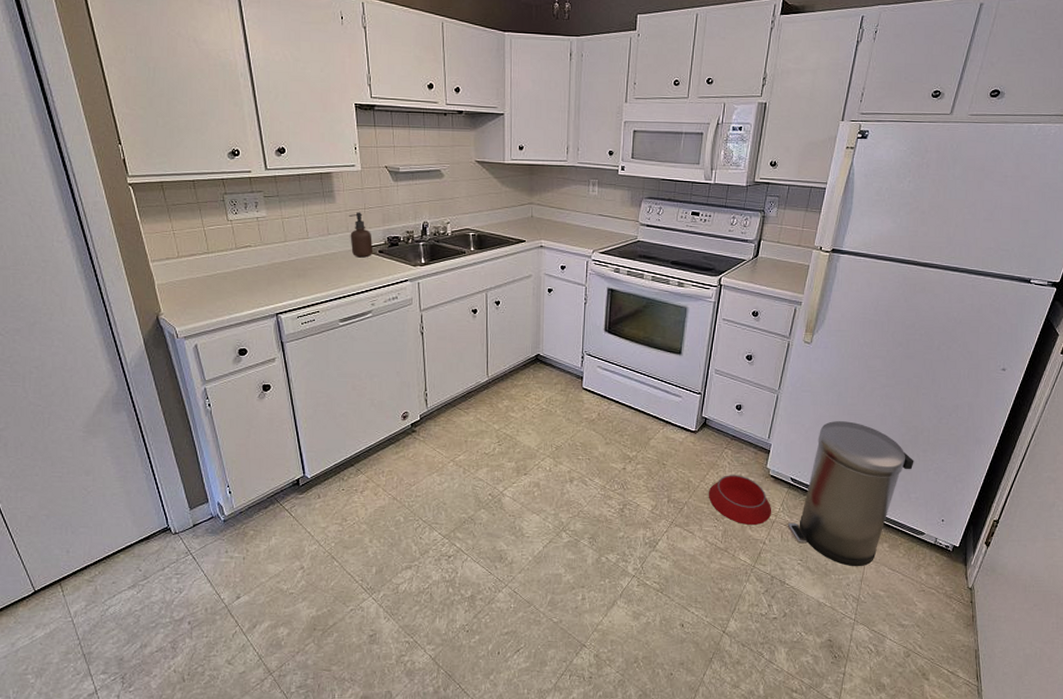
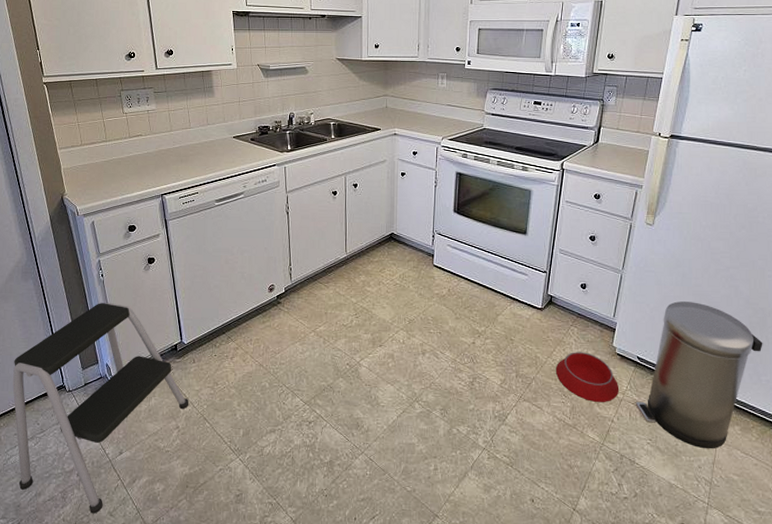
step stool: none [108,434,315,663] -> present [13,302,189,514]
soap dispenser: present [349,212,374,258] -> none [226,105,246,145]

